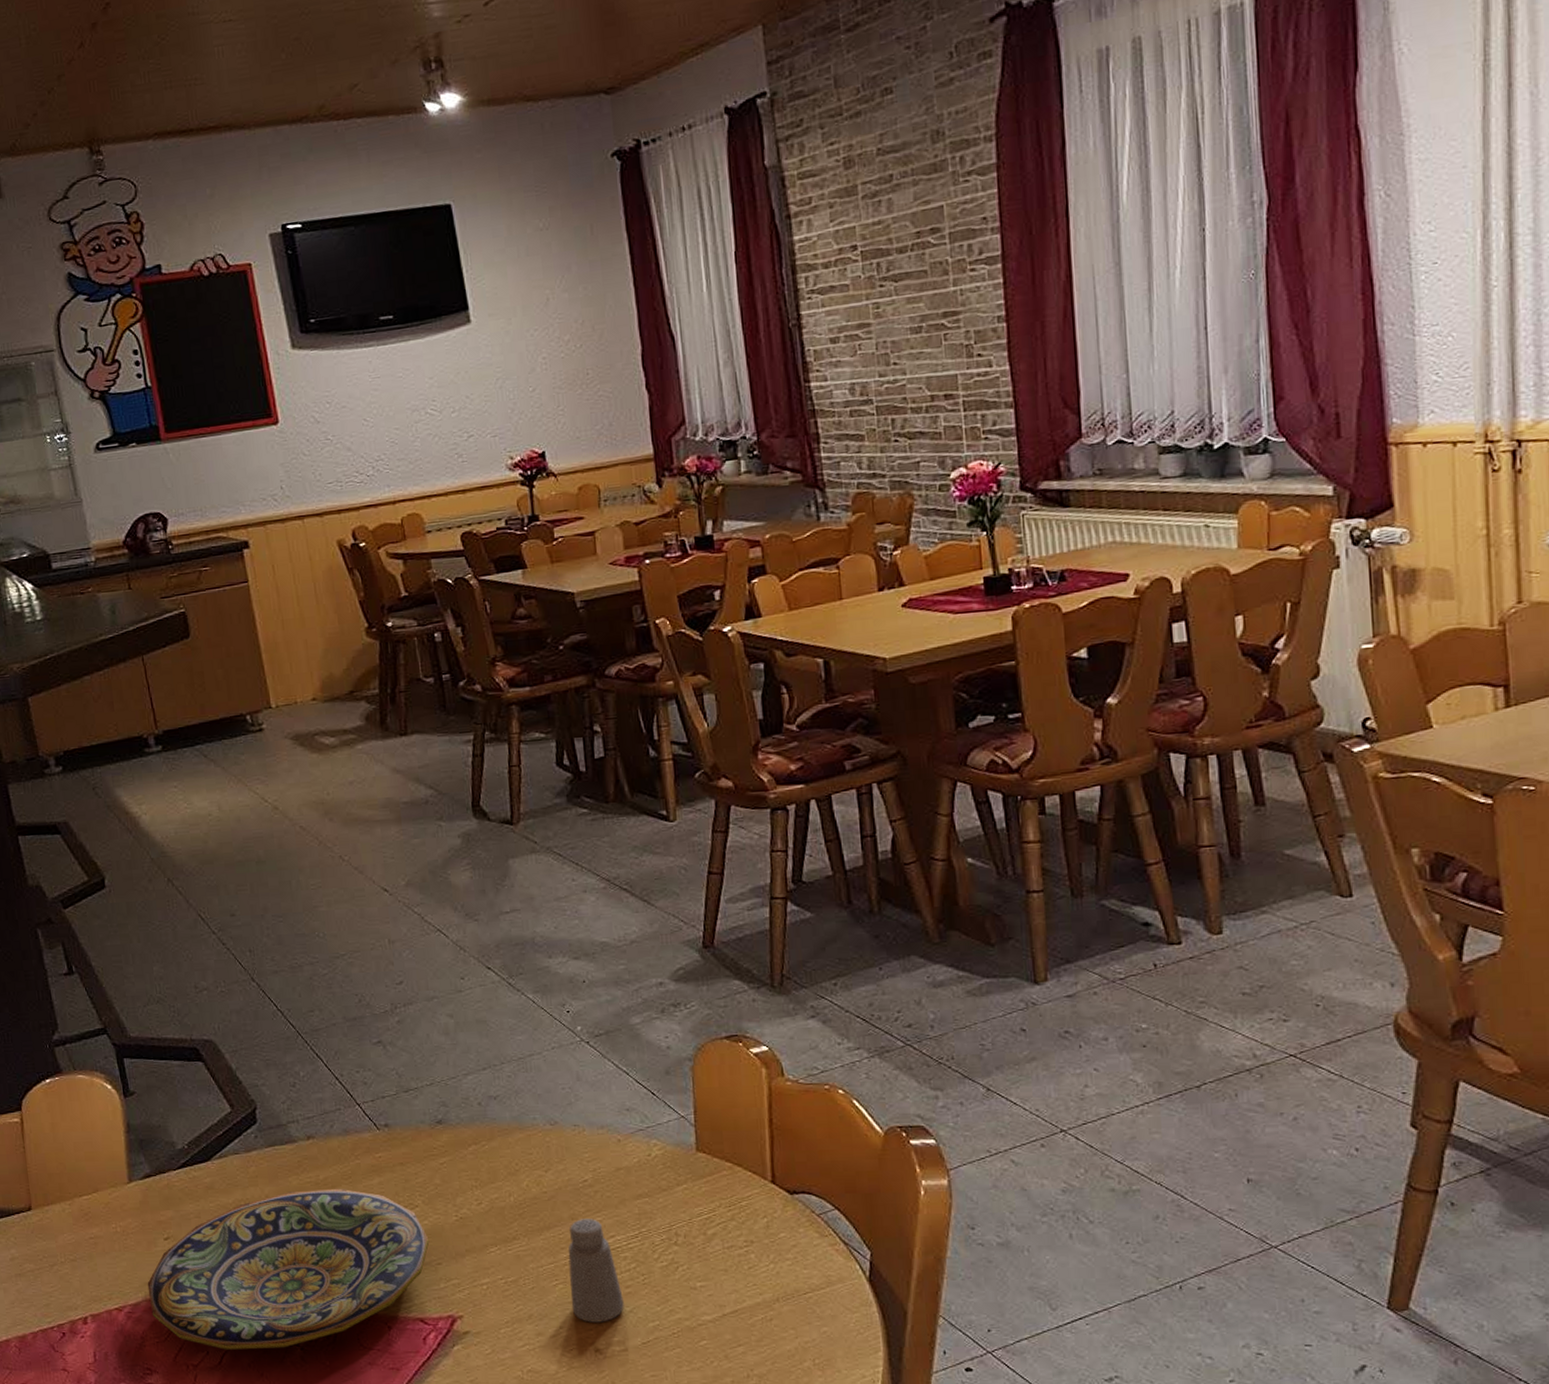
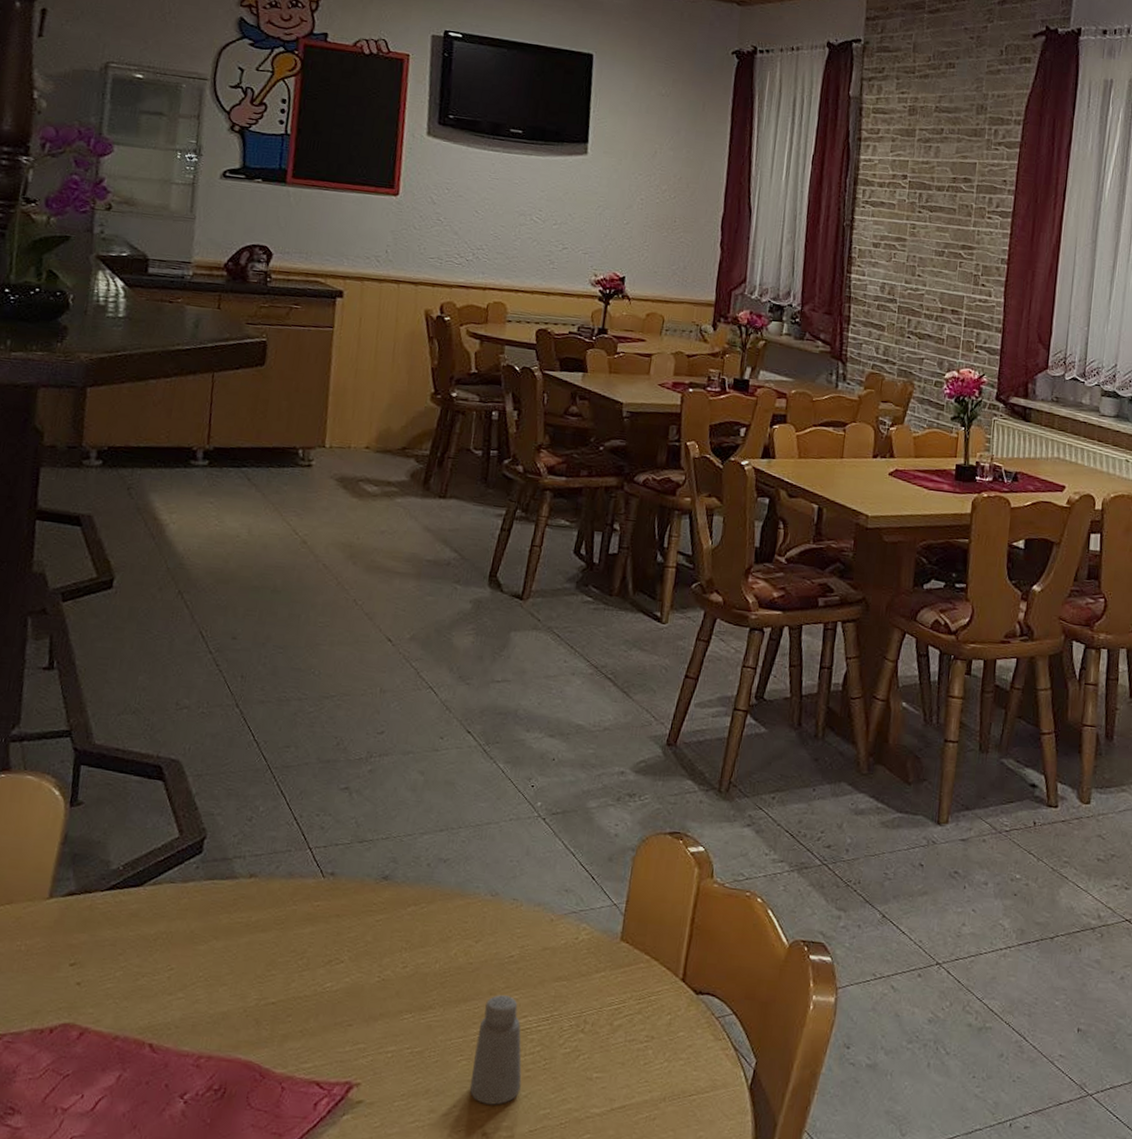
plate: present [147,1188,430,1350] -> none [33,930,346,1100]

